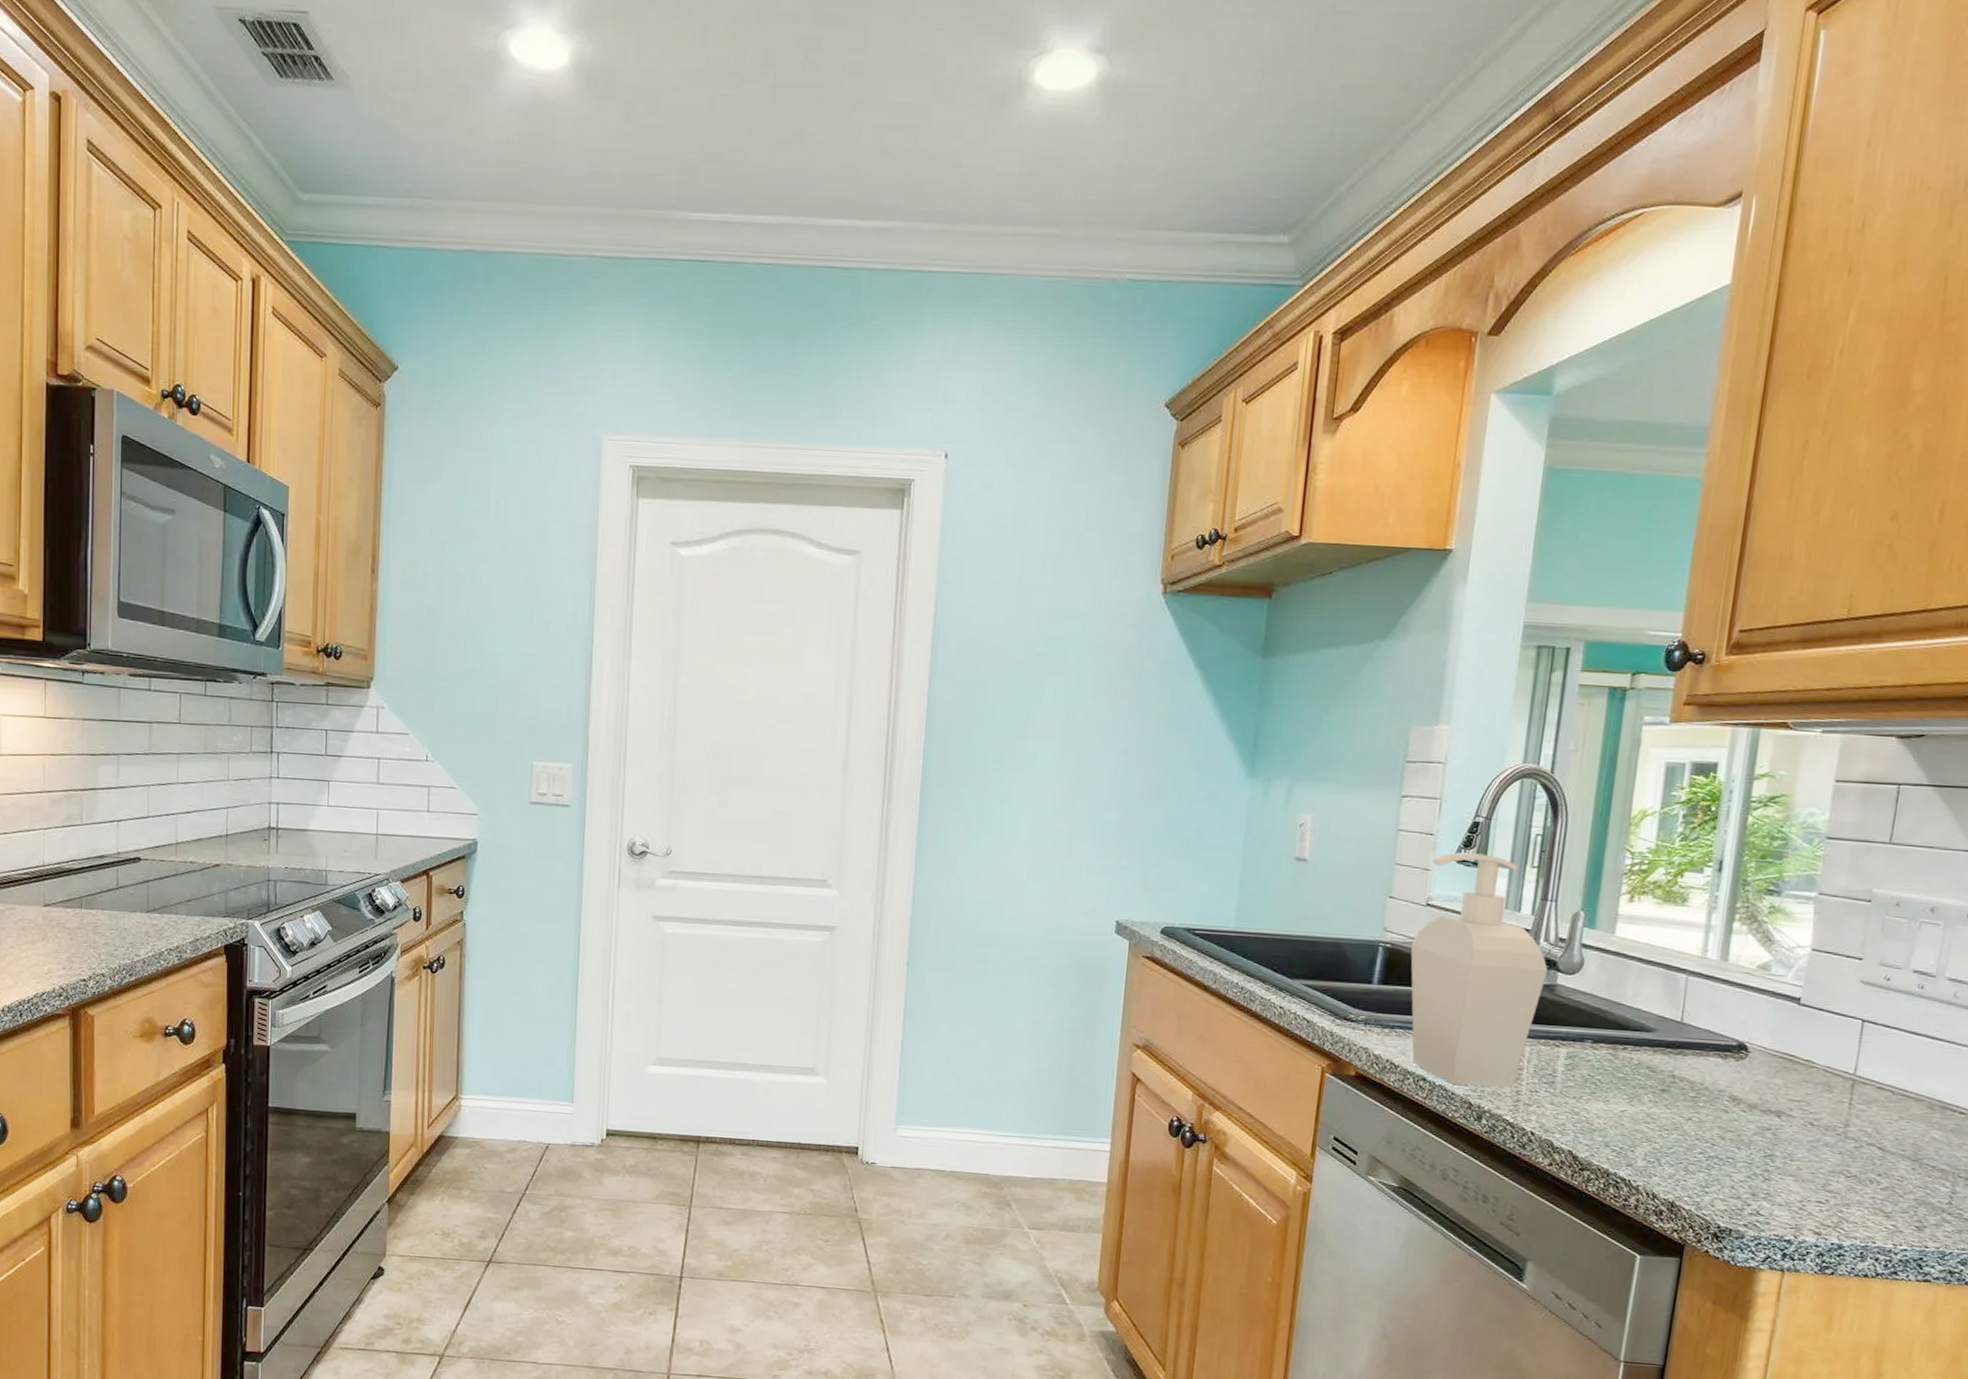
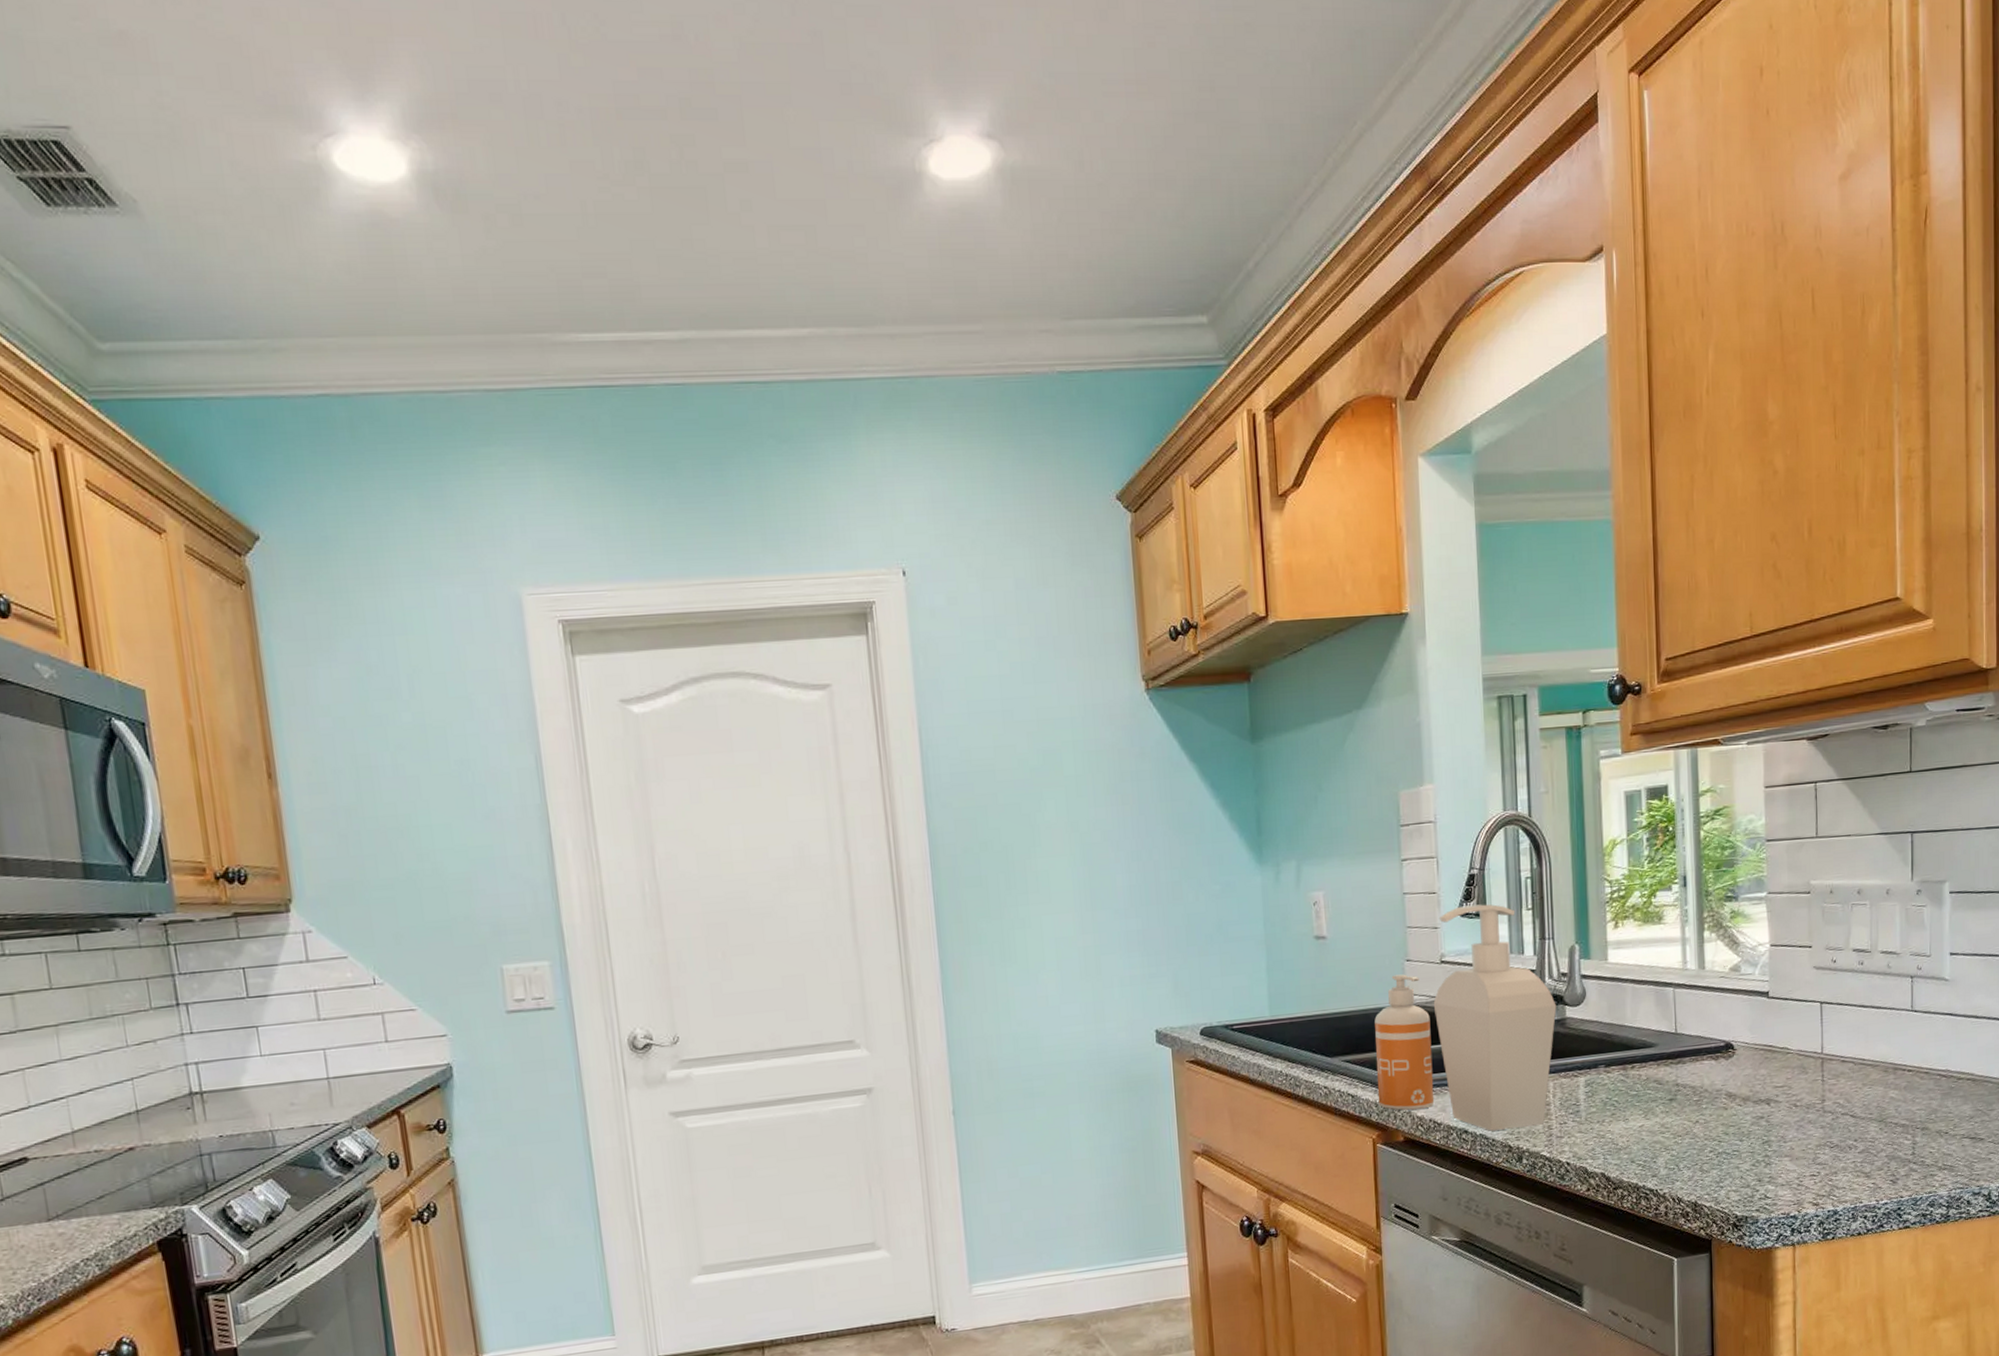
soap dispenser: none [1334,909,1405,1048] -> present [1374,974,1435,1111]

